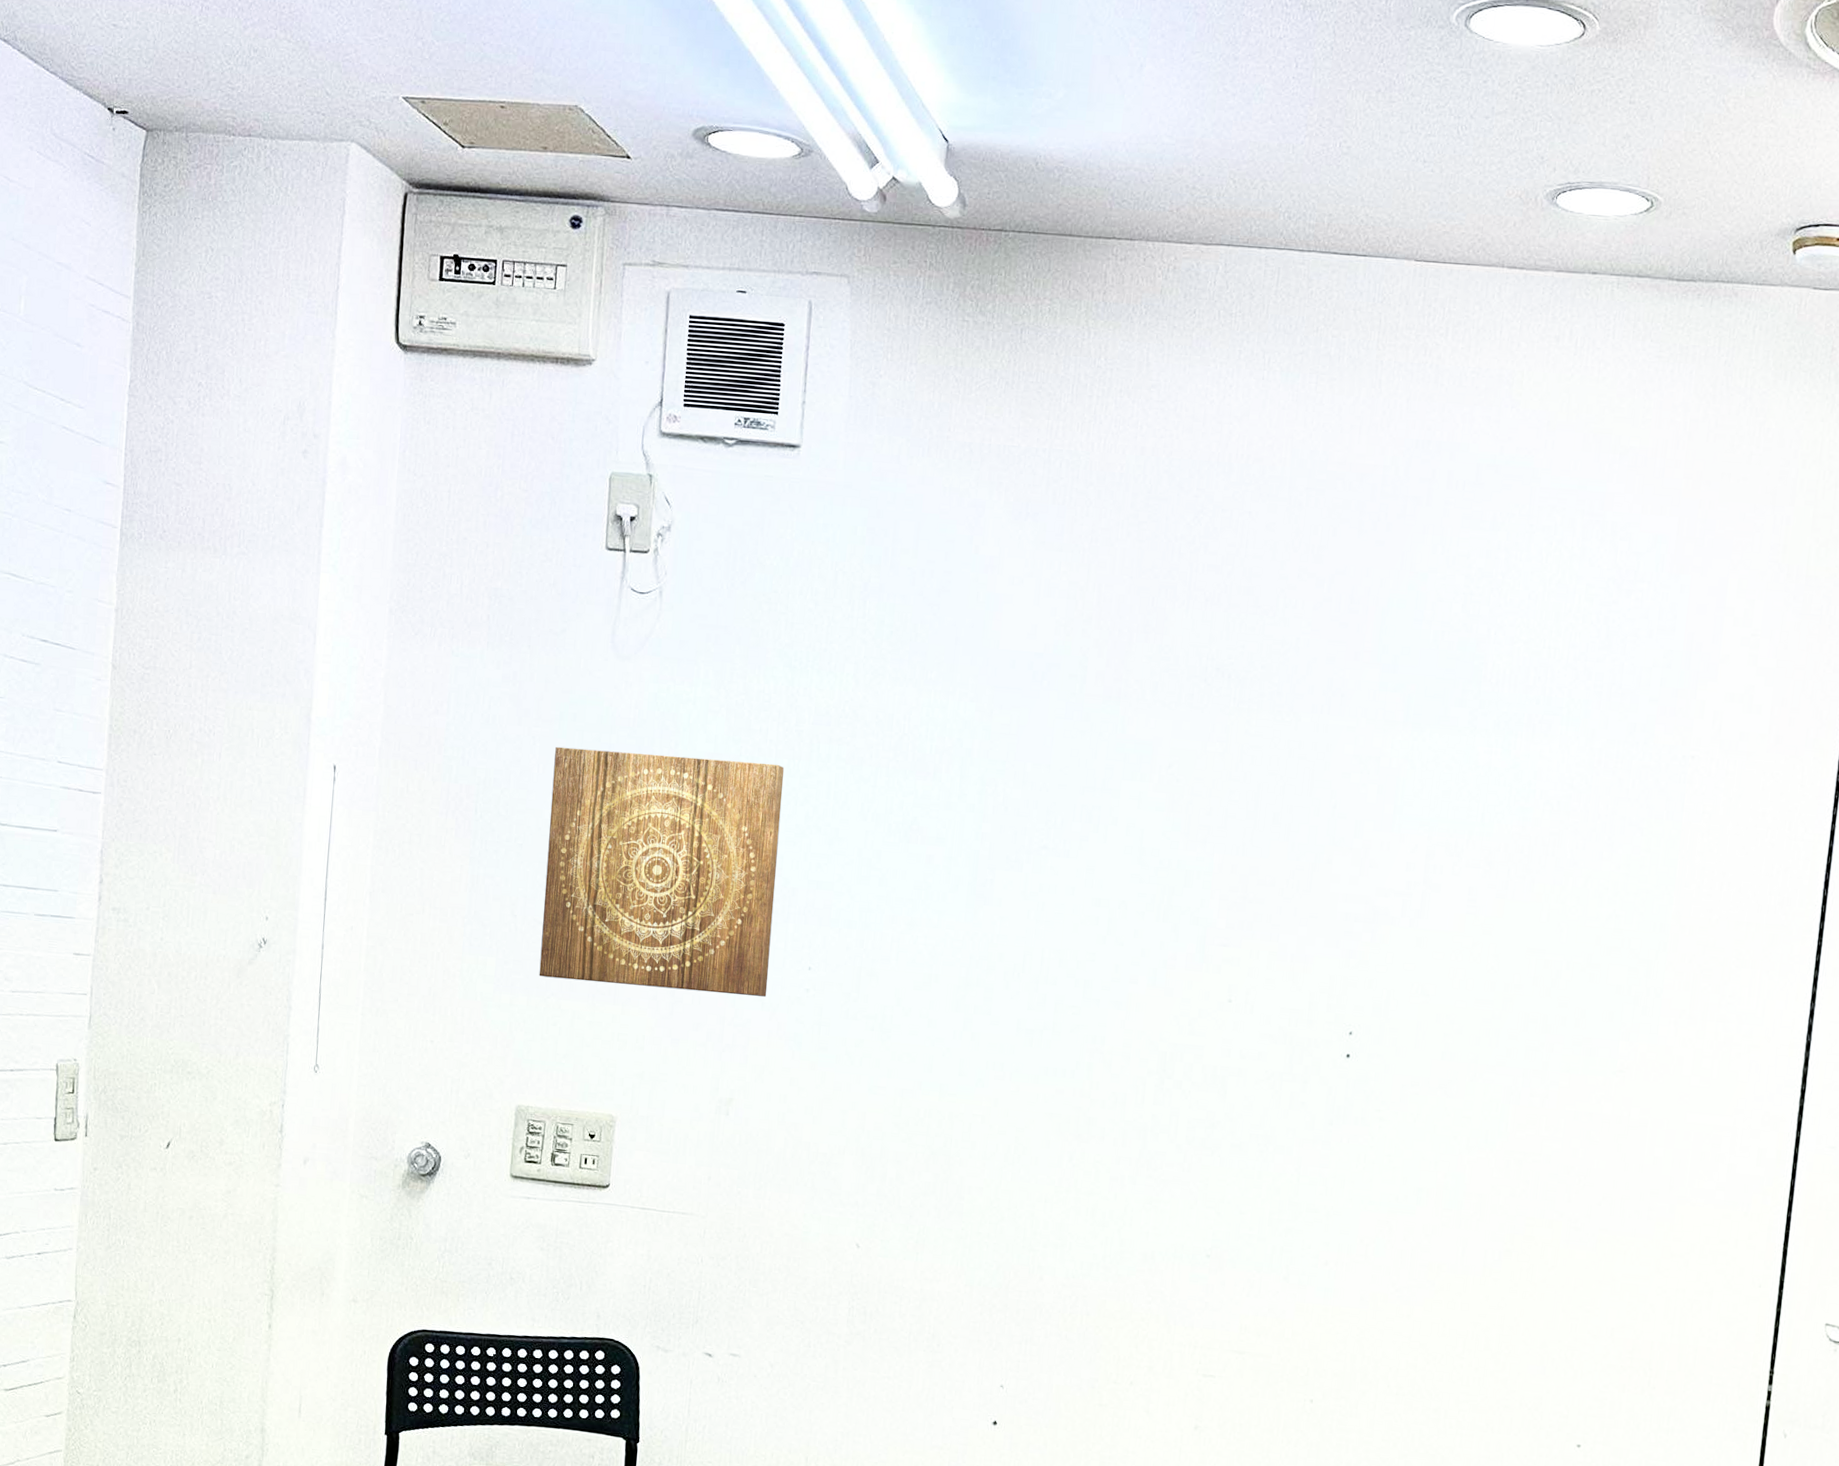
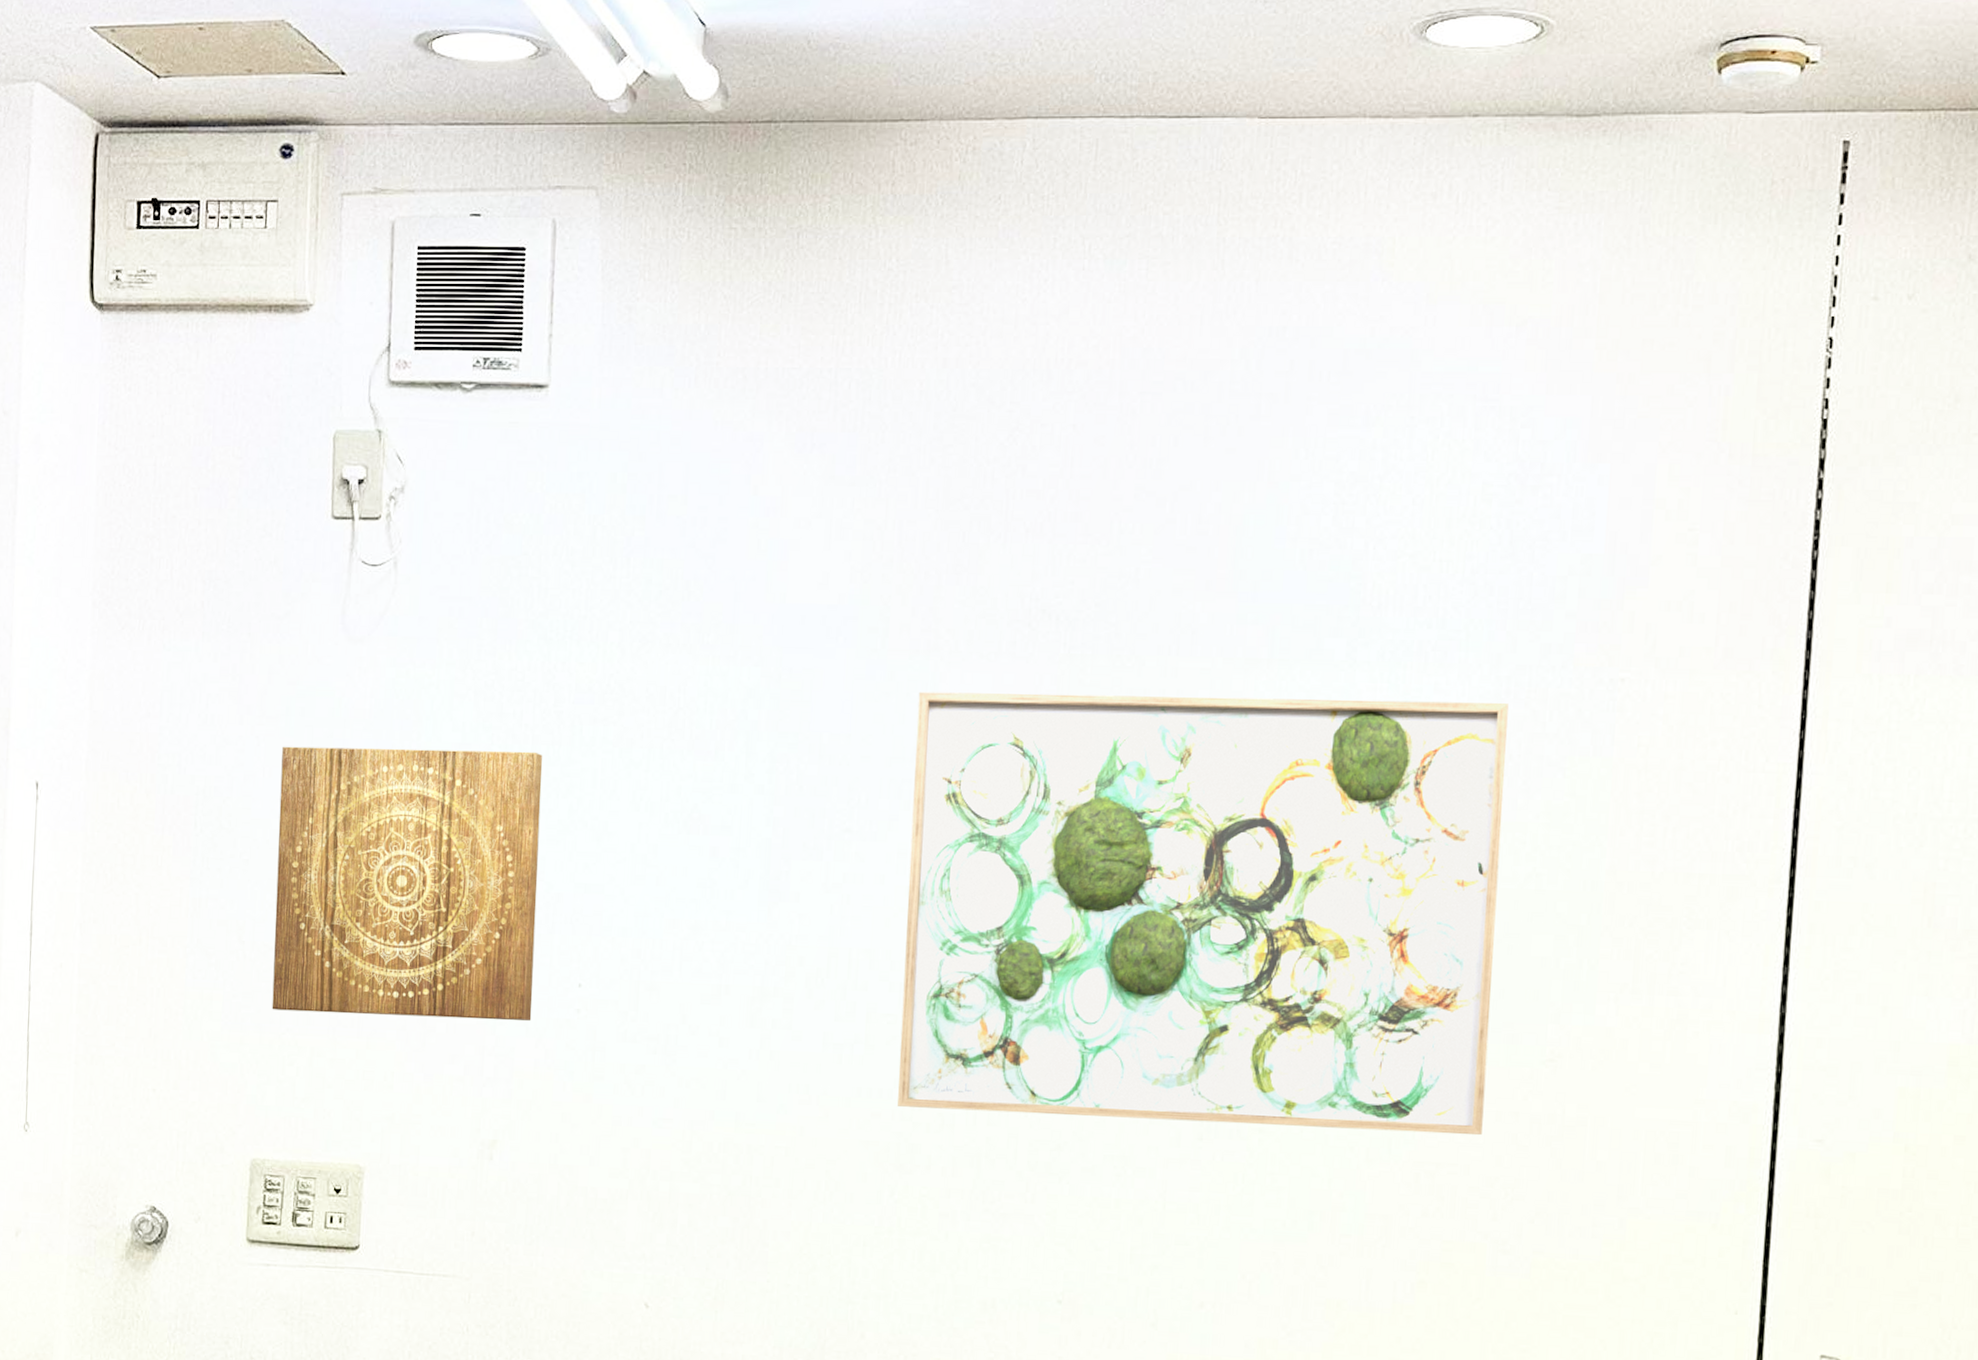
wall art: none [1078,732,1599,1130] -> present [898,691,1509,1135]

